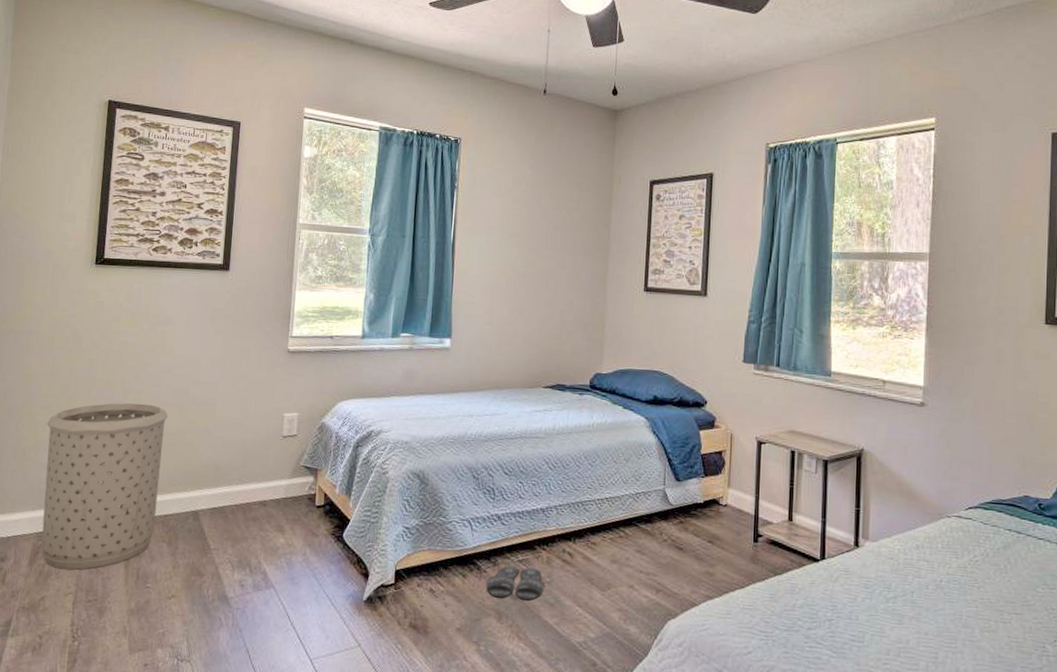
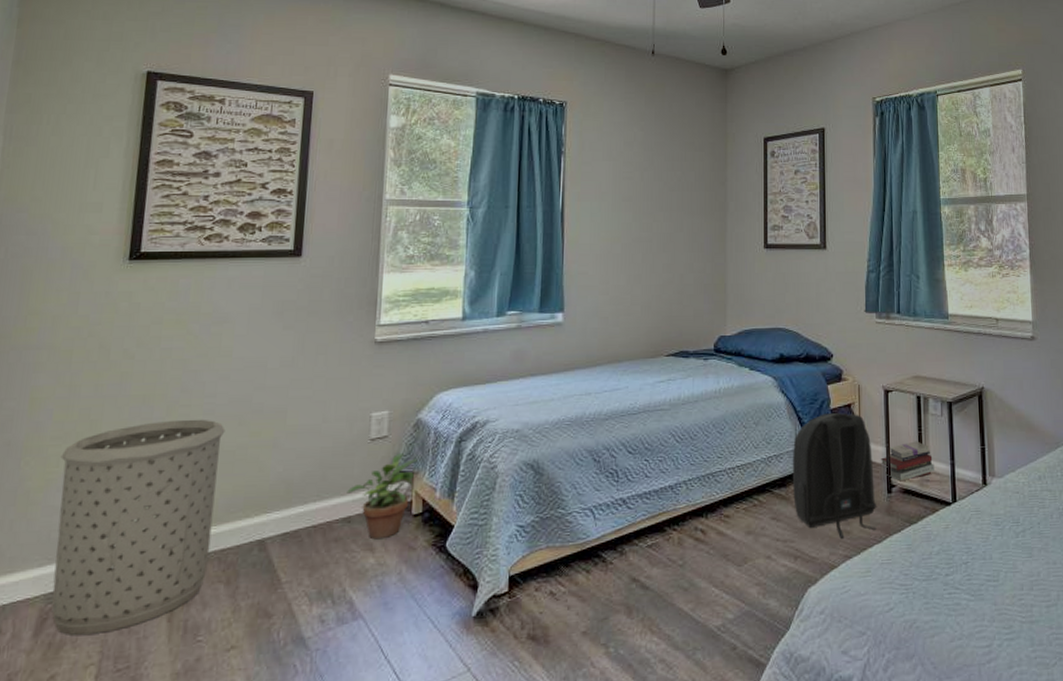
potted plant: none [263,450,321,524] -> present [347,452,418,540]
slippers: present [486,566,546,601] -> none [613,552,678,591]
backpack: none [659,457,742,579] -> present [792,412,877,538]
books: none [748,495,804,533] -> present [880,441,934,482]

